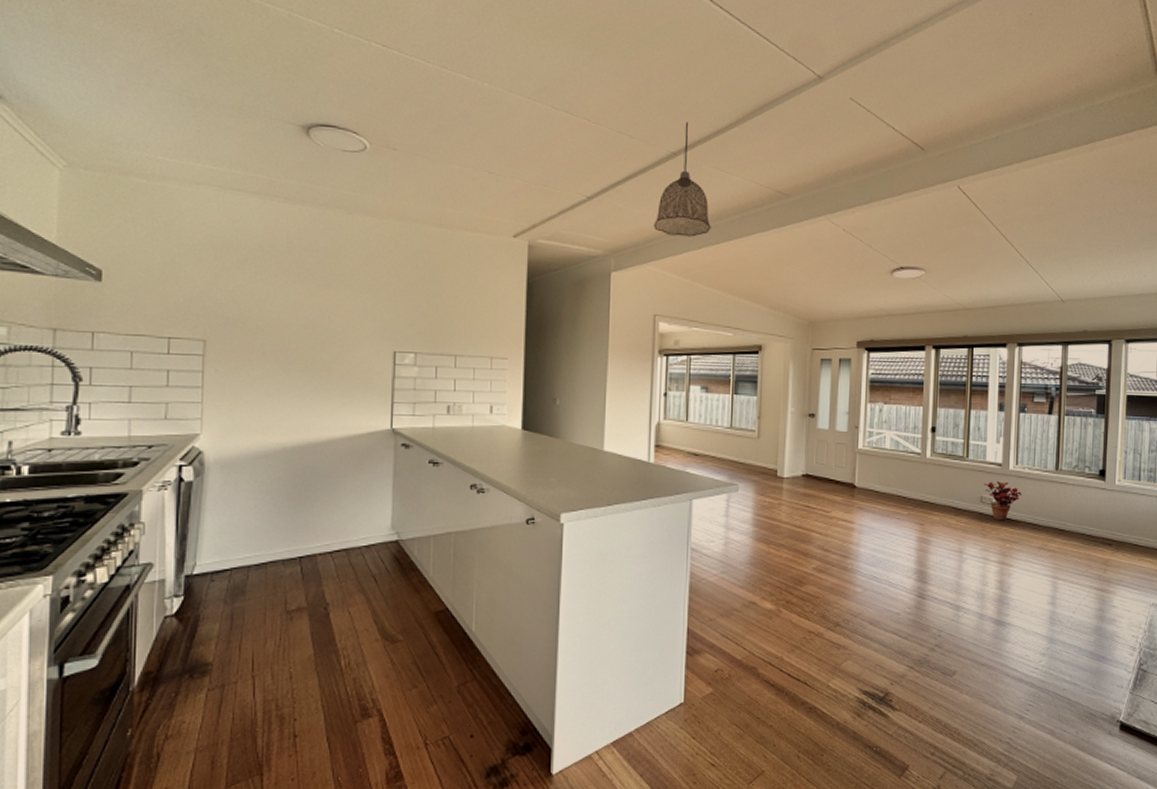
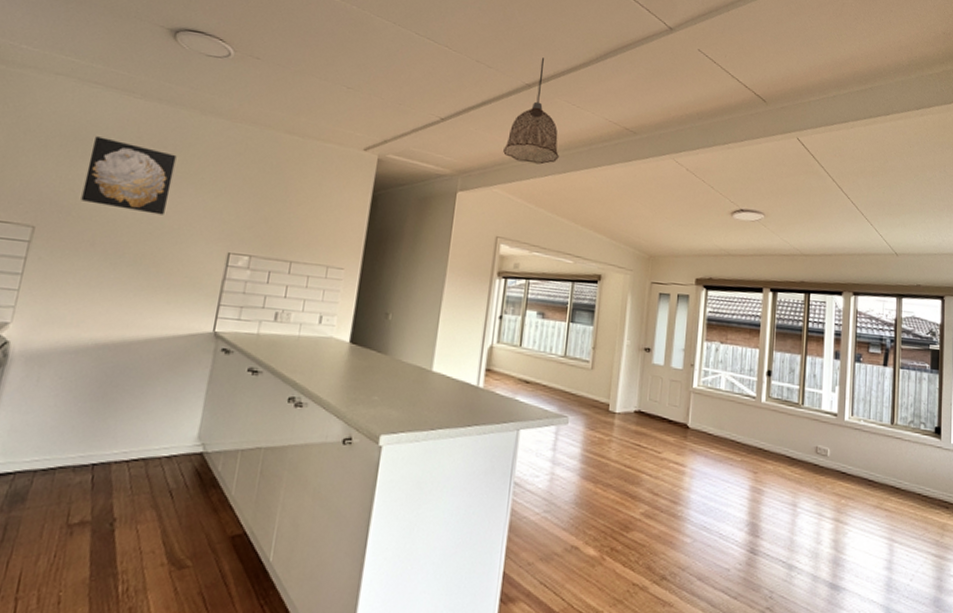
wall art: none [244,245,329,319] -> present [81,136,177,215]
potted plant: present [983,481,1023,521] -> none [818,431,858,475]

